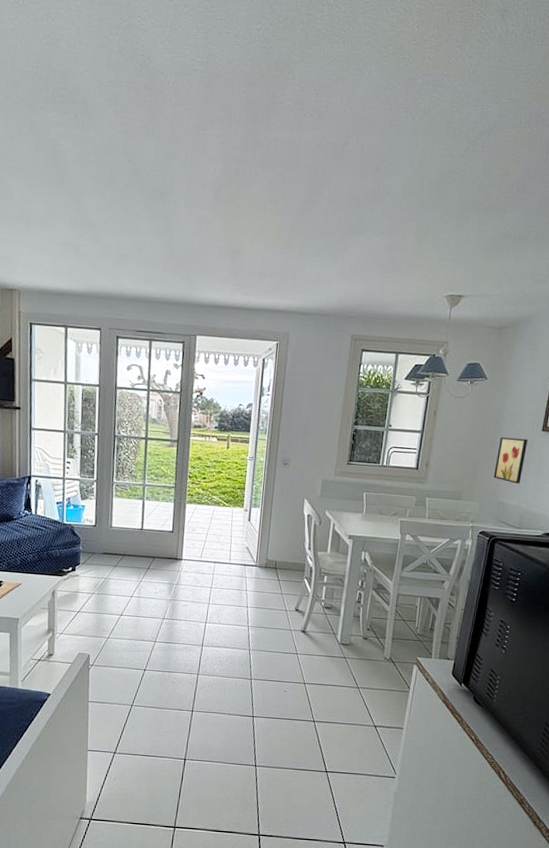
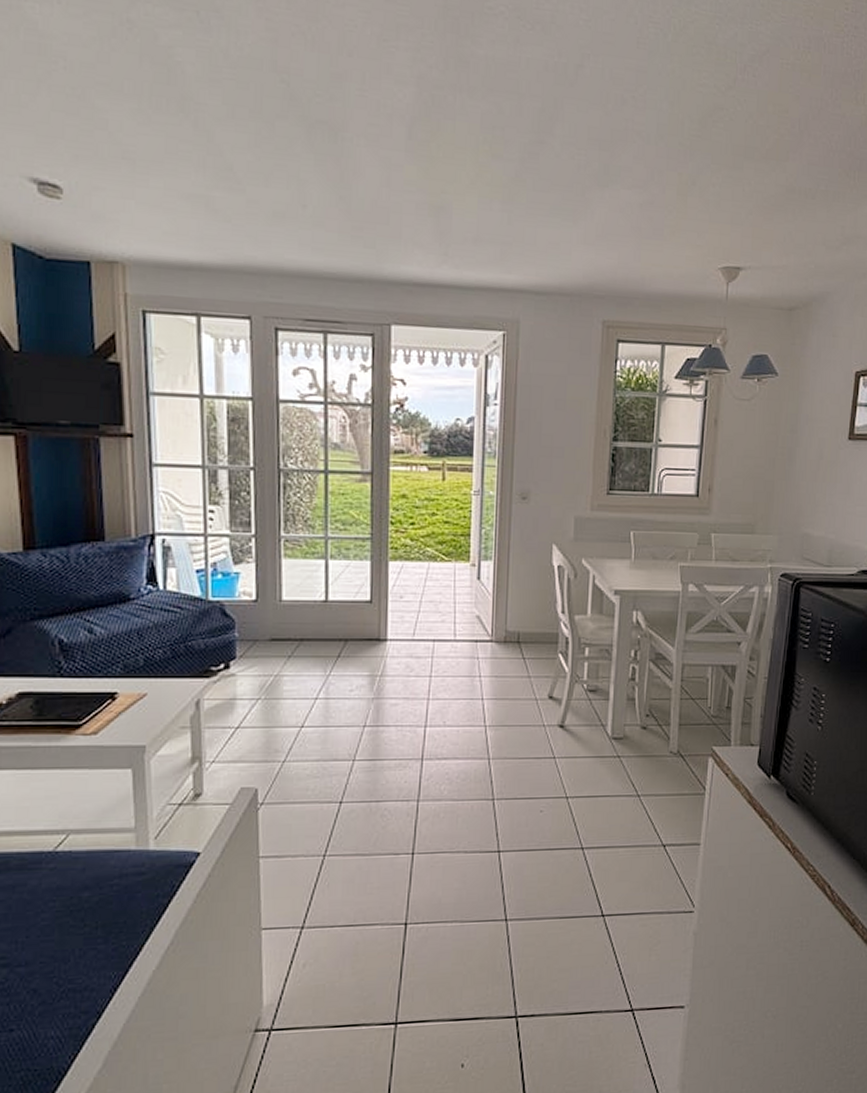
wall art: present [494,437,528,484] -> none [793,449,832,509]

